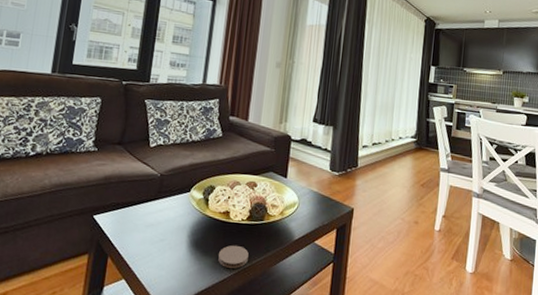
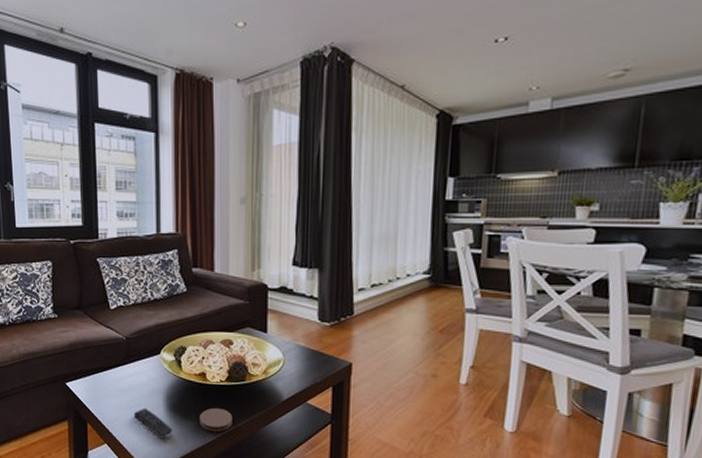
remote control: none [155,243,192,275] -> present [133,407,173,439]

